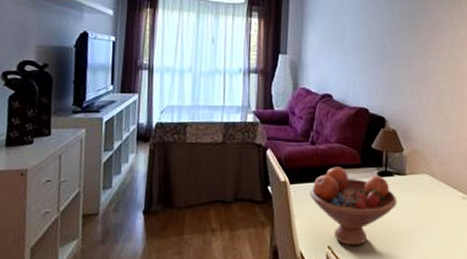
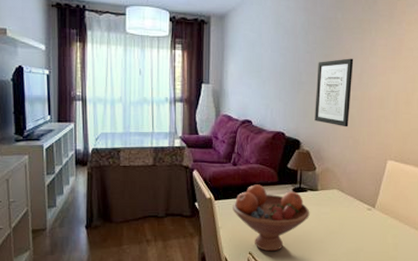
wall art: none [401,29,443,104] -> present [314,58,354,127]

